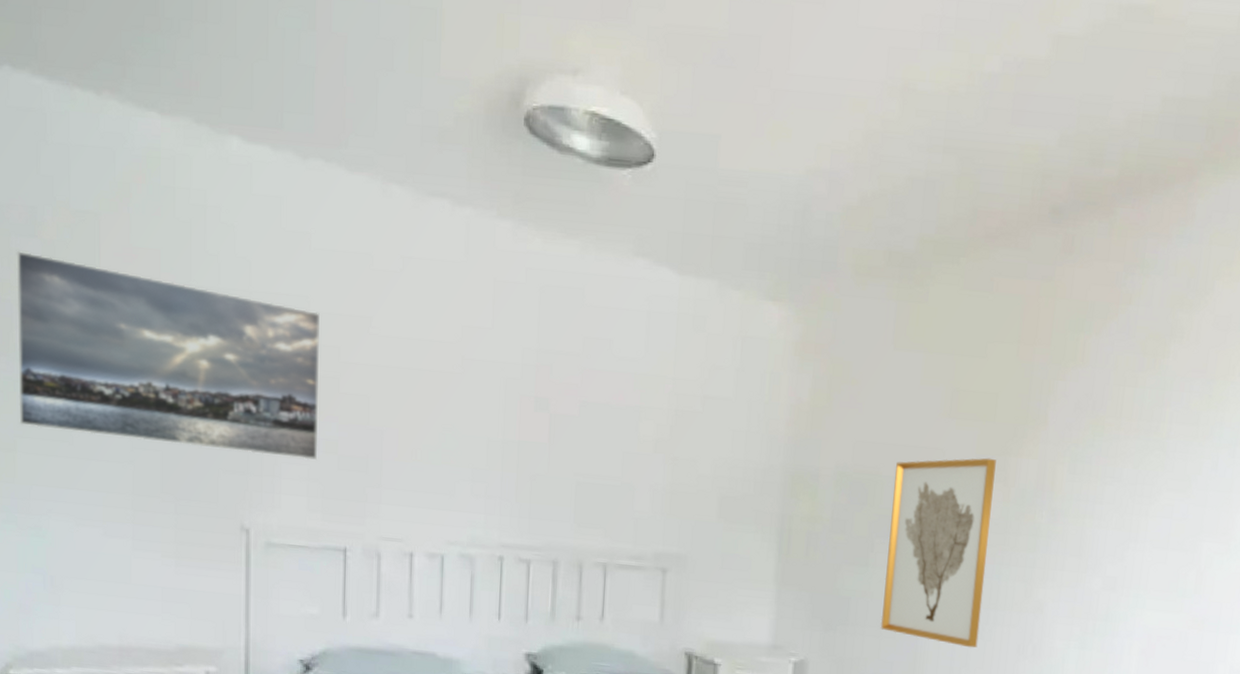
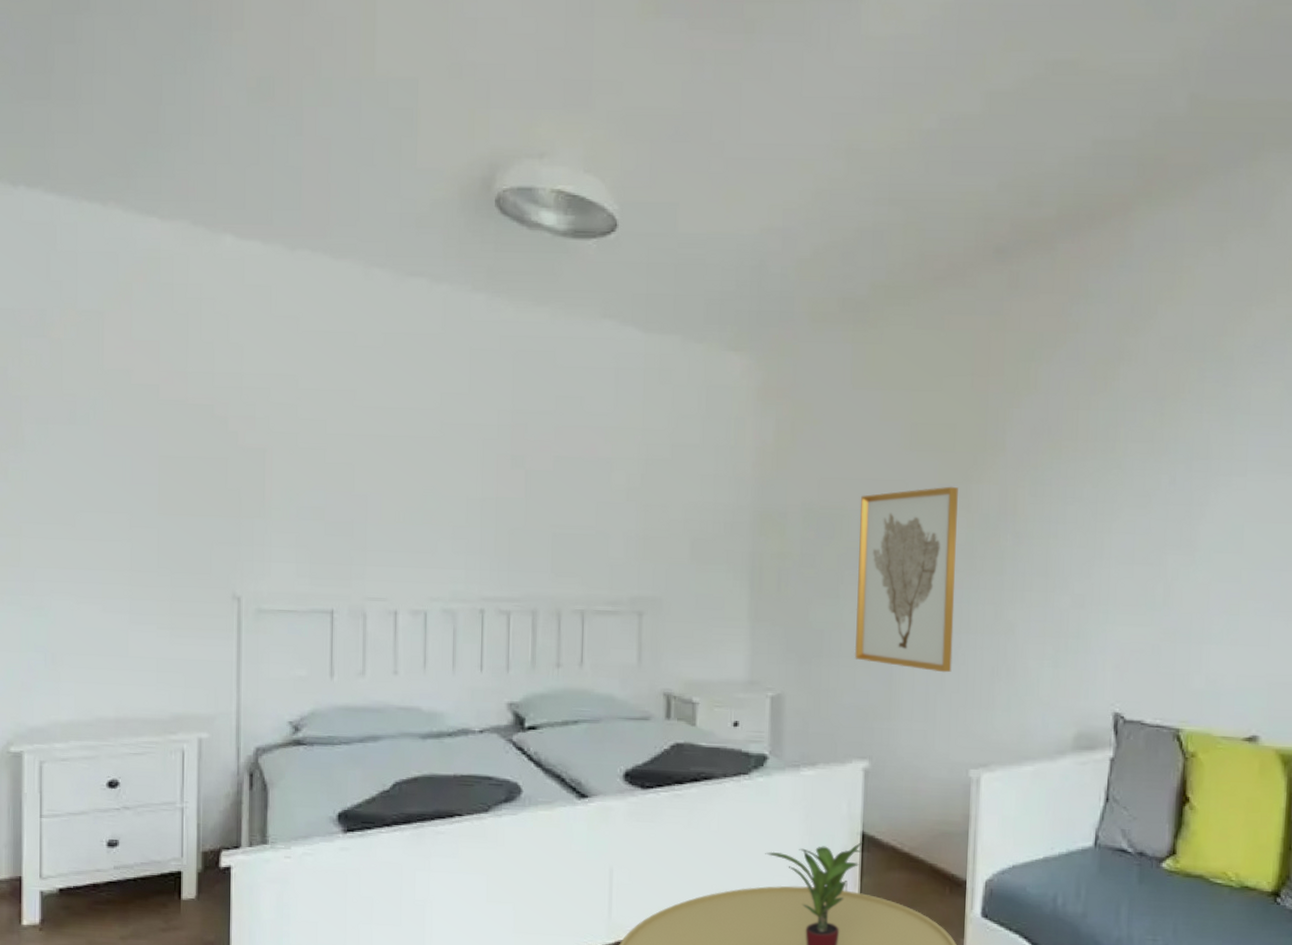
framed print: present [16,250,320,460] -> none [25,350,307,528]

